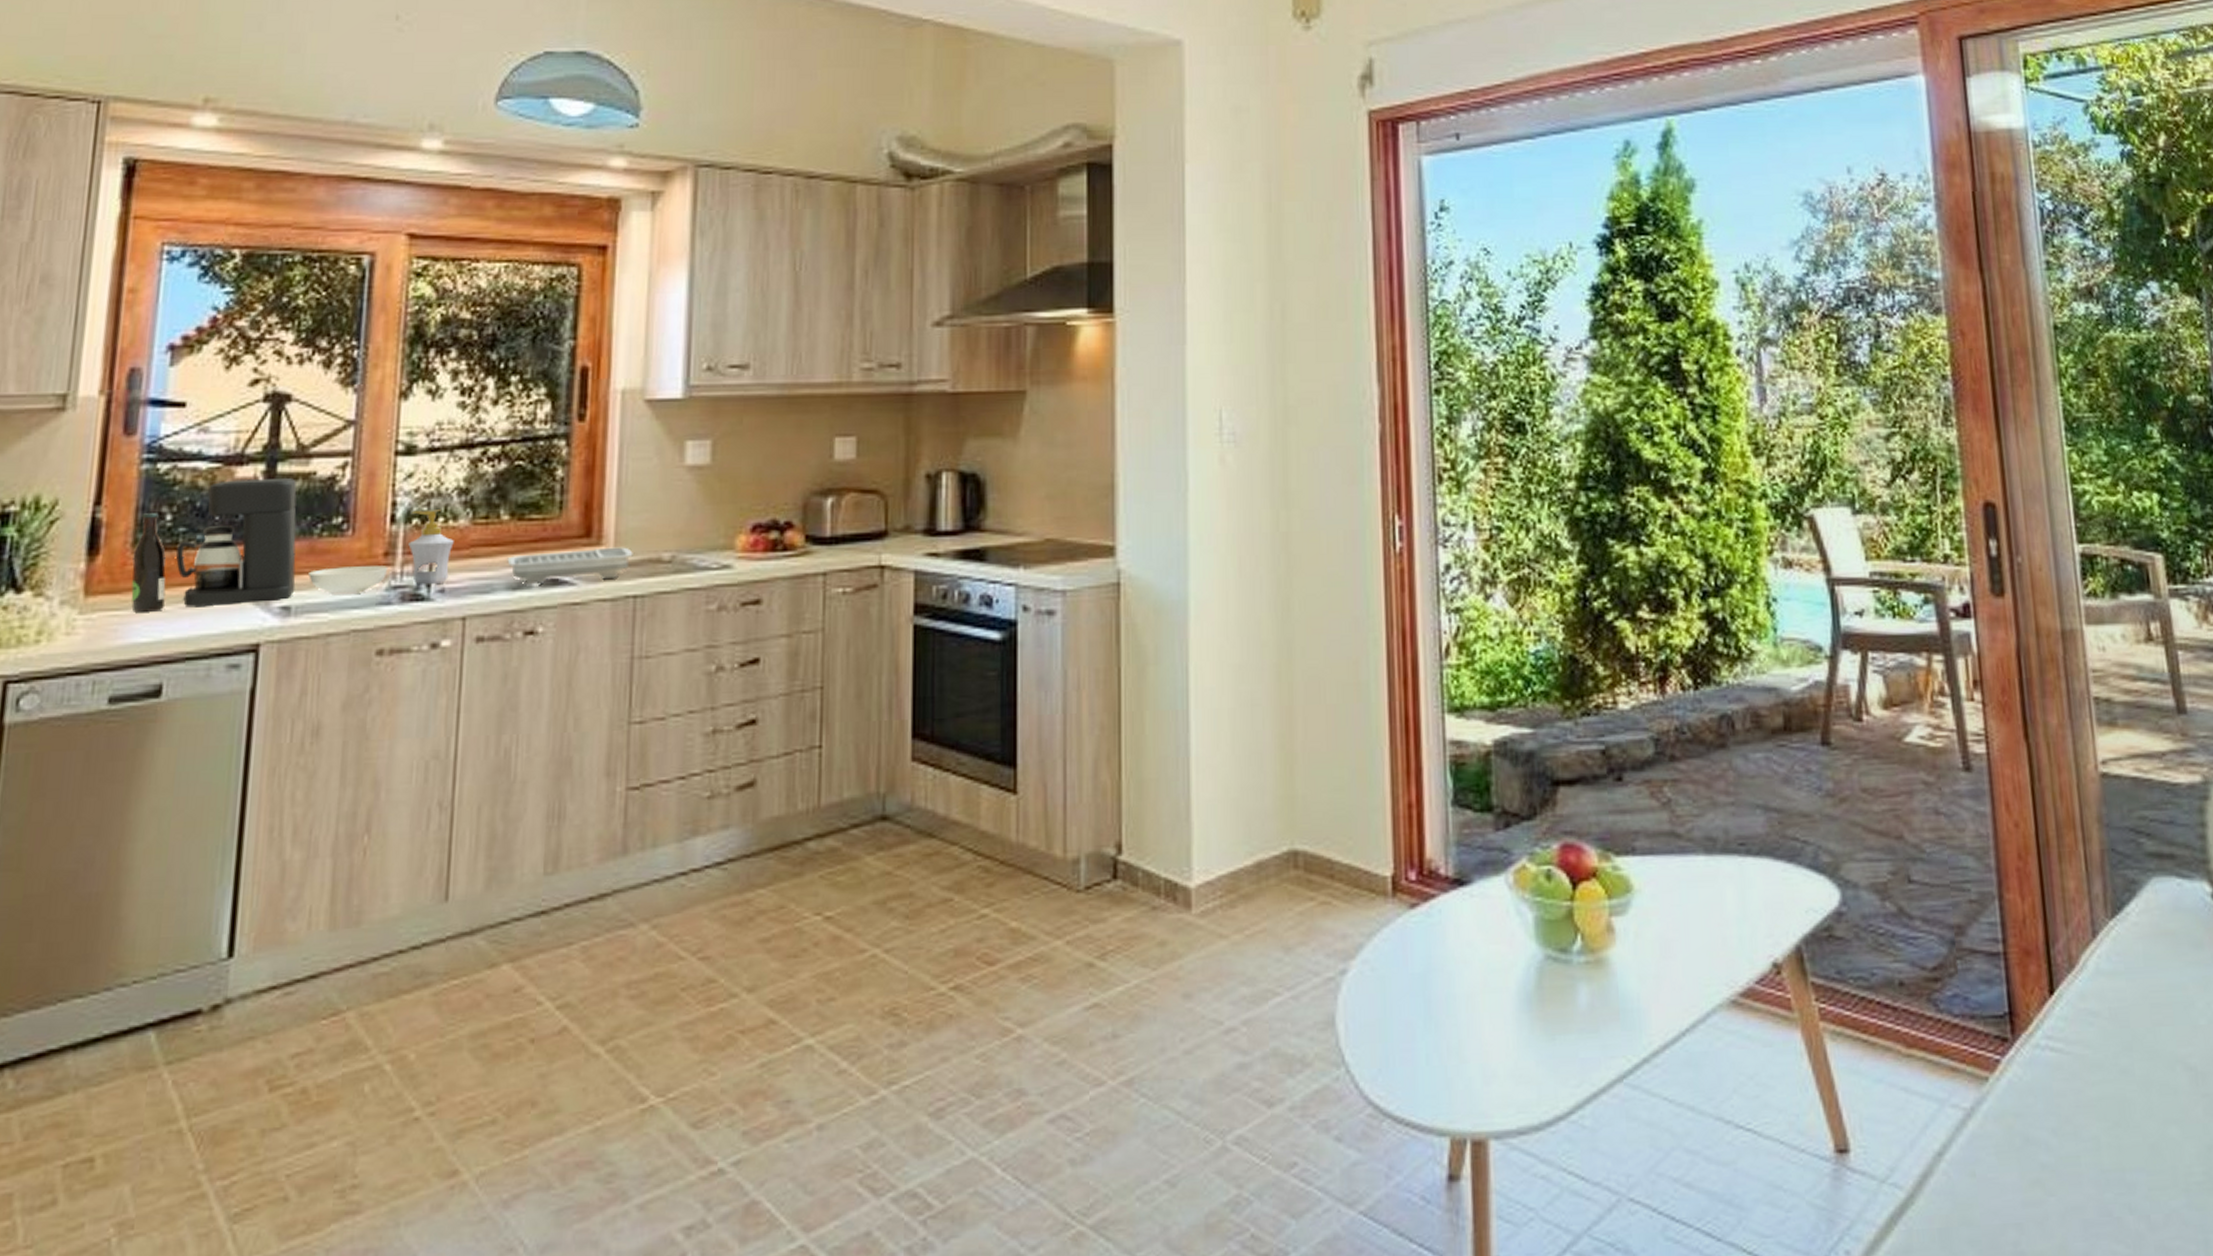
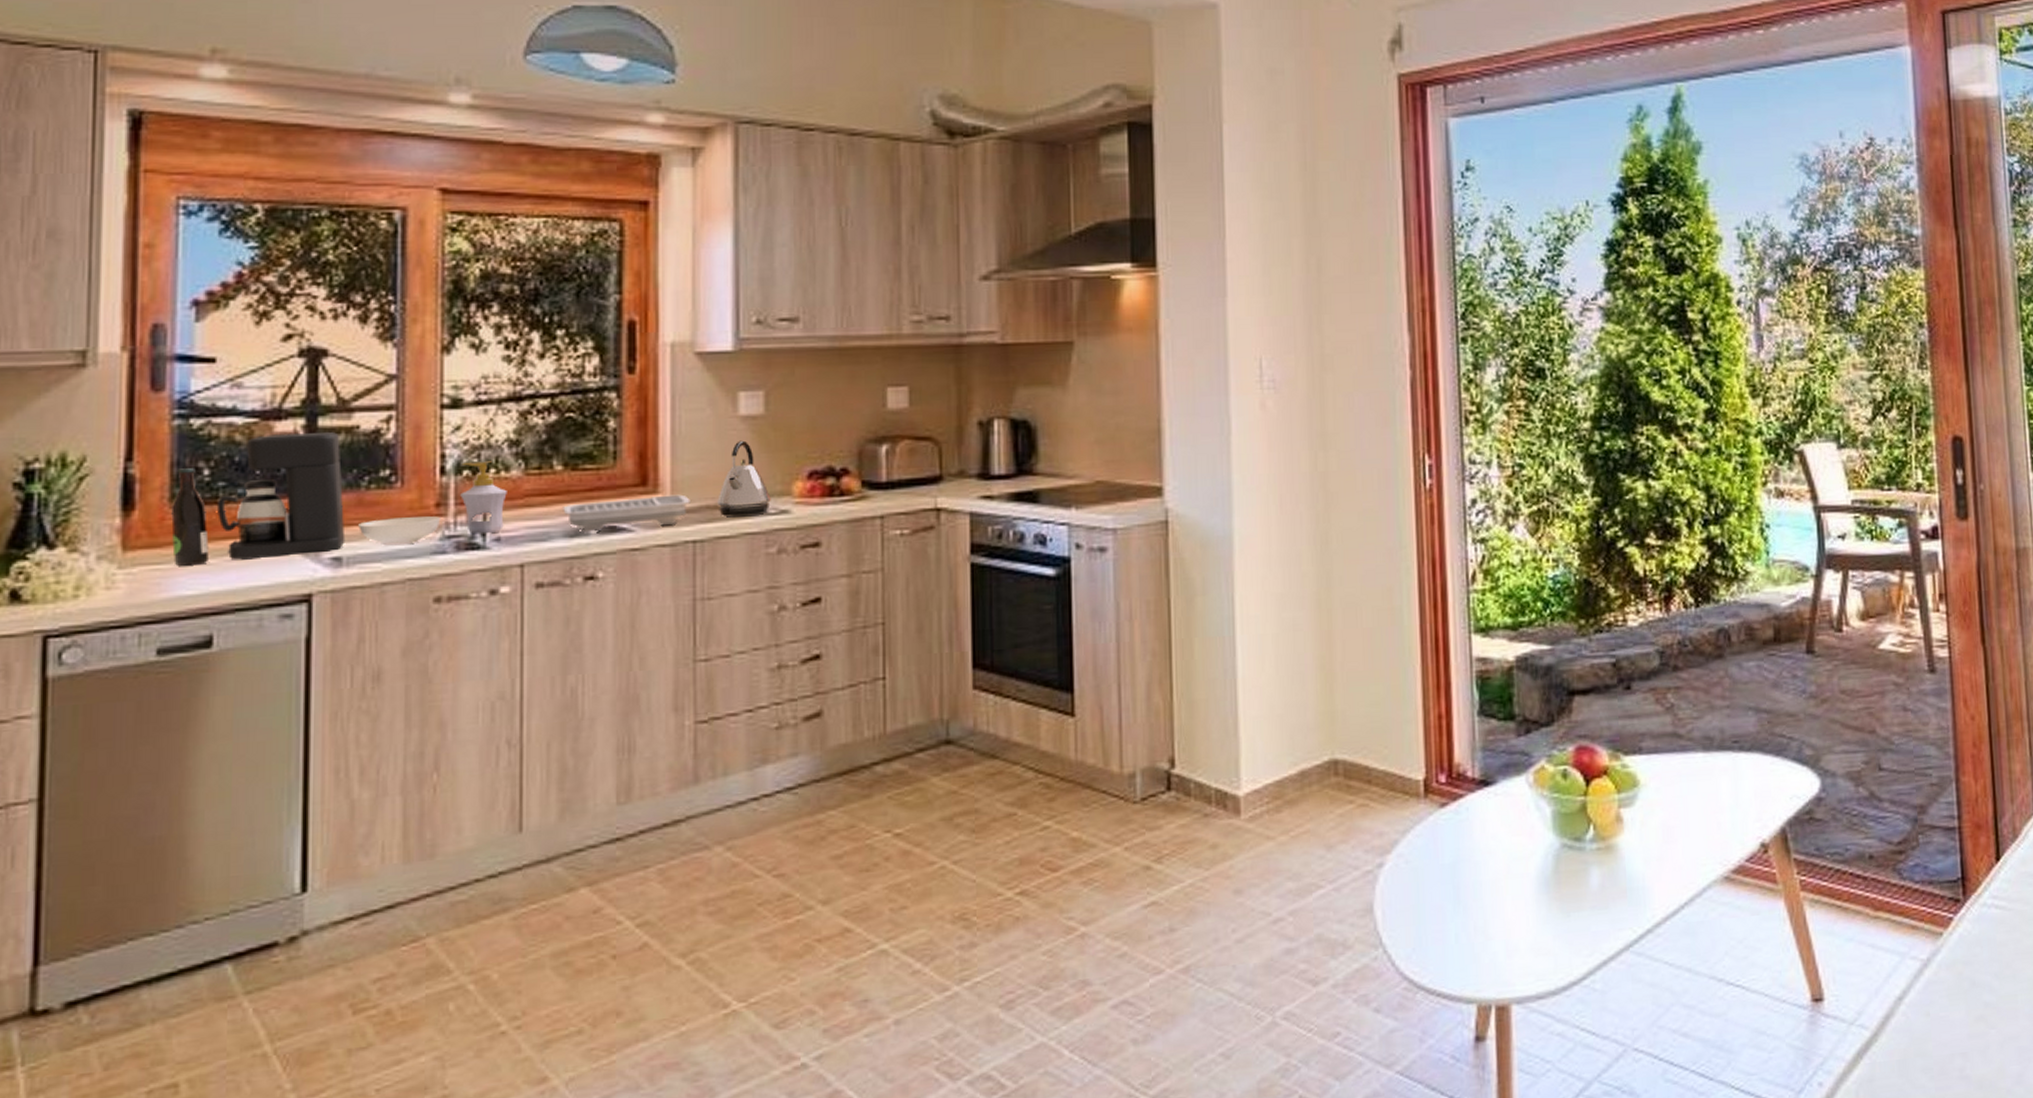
kettle: none [658,491,713,572] -> present [716,440,771,518]

